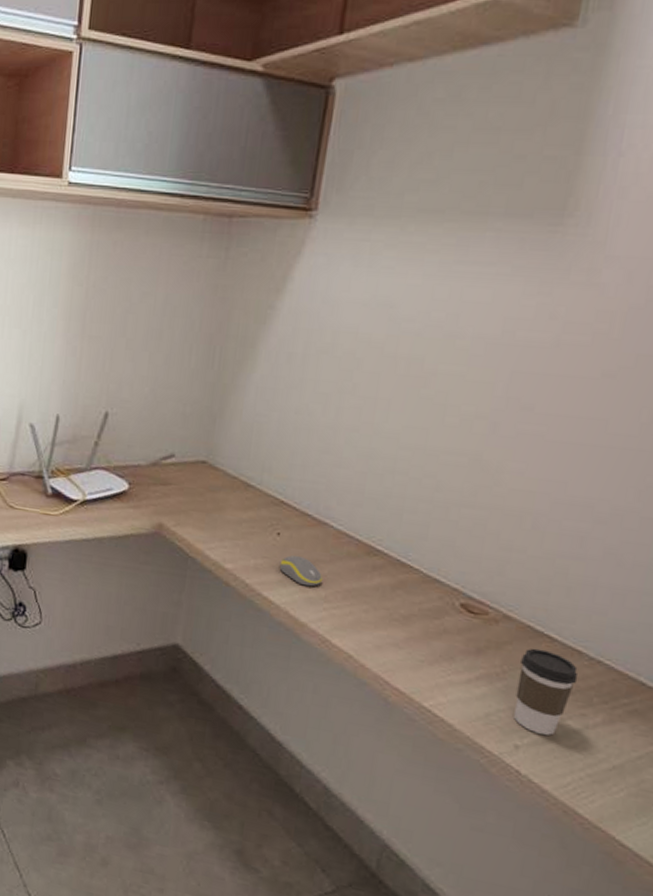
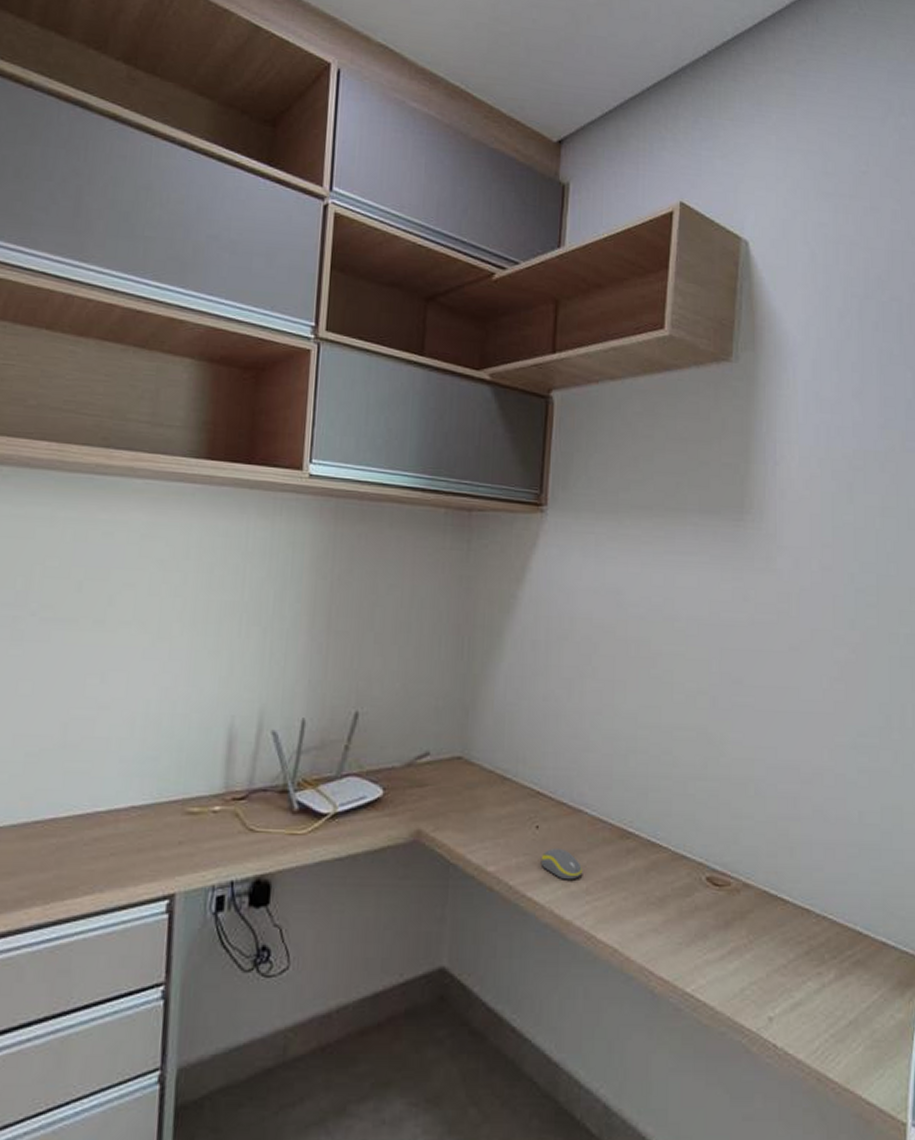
coffee cup: present [514,648,579,736] -> none [763,913,810,1001]

